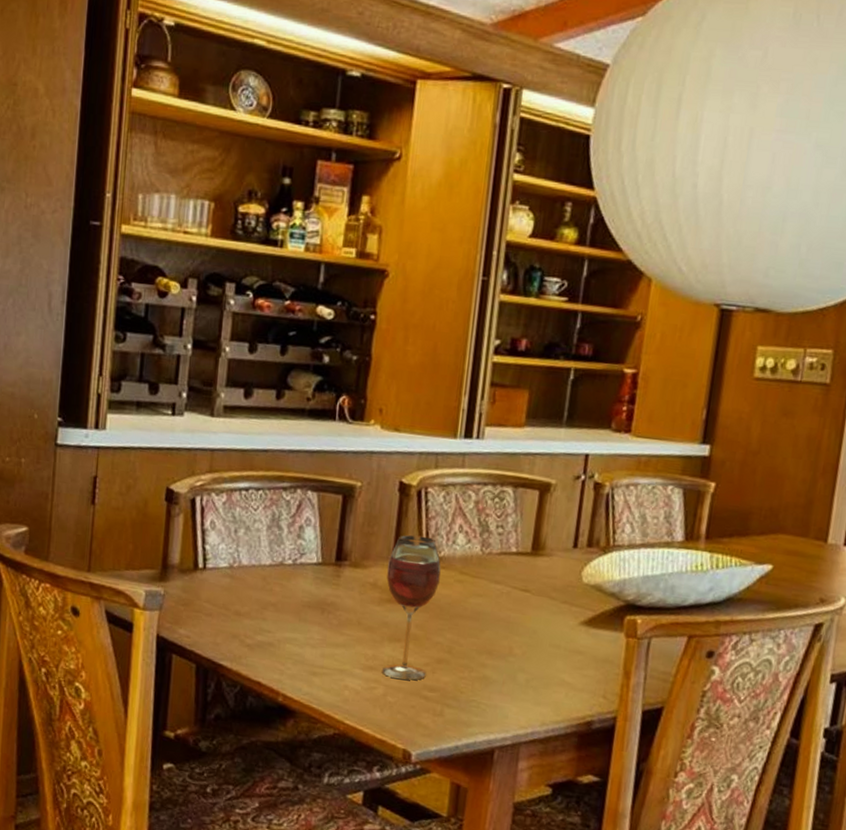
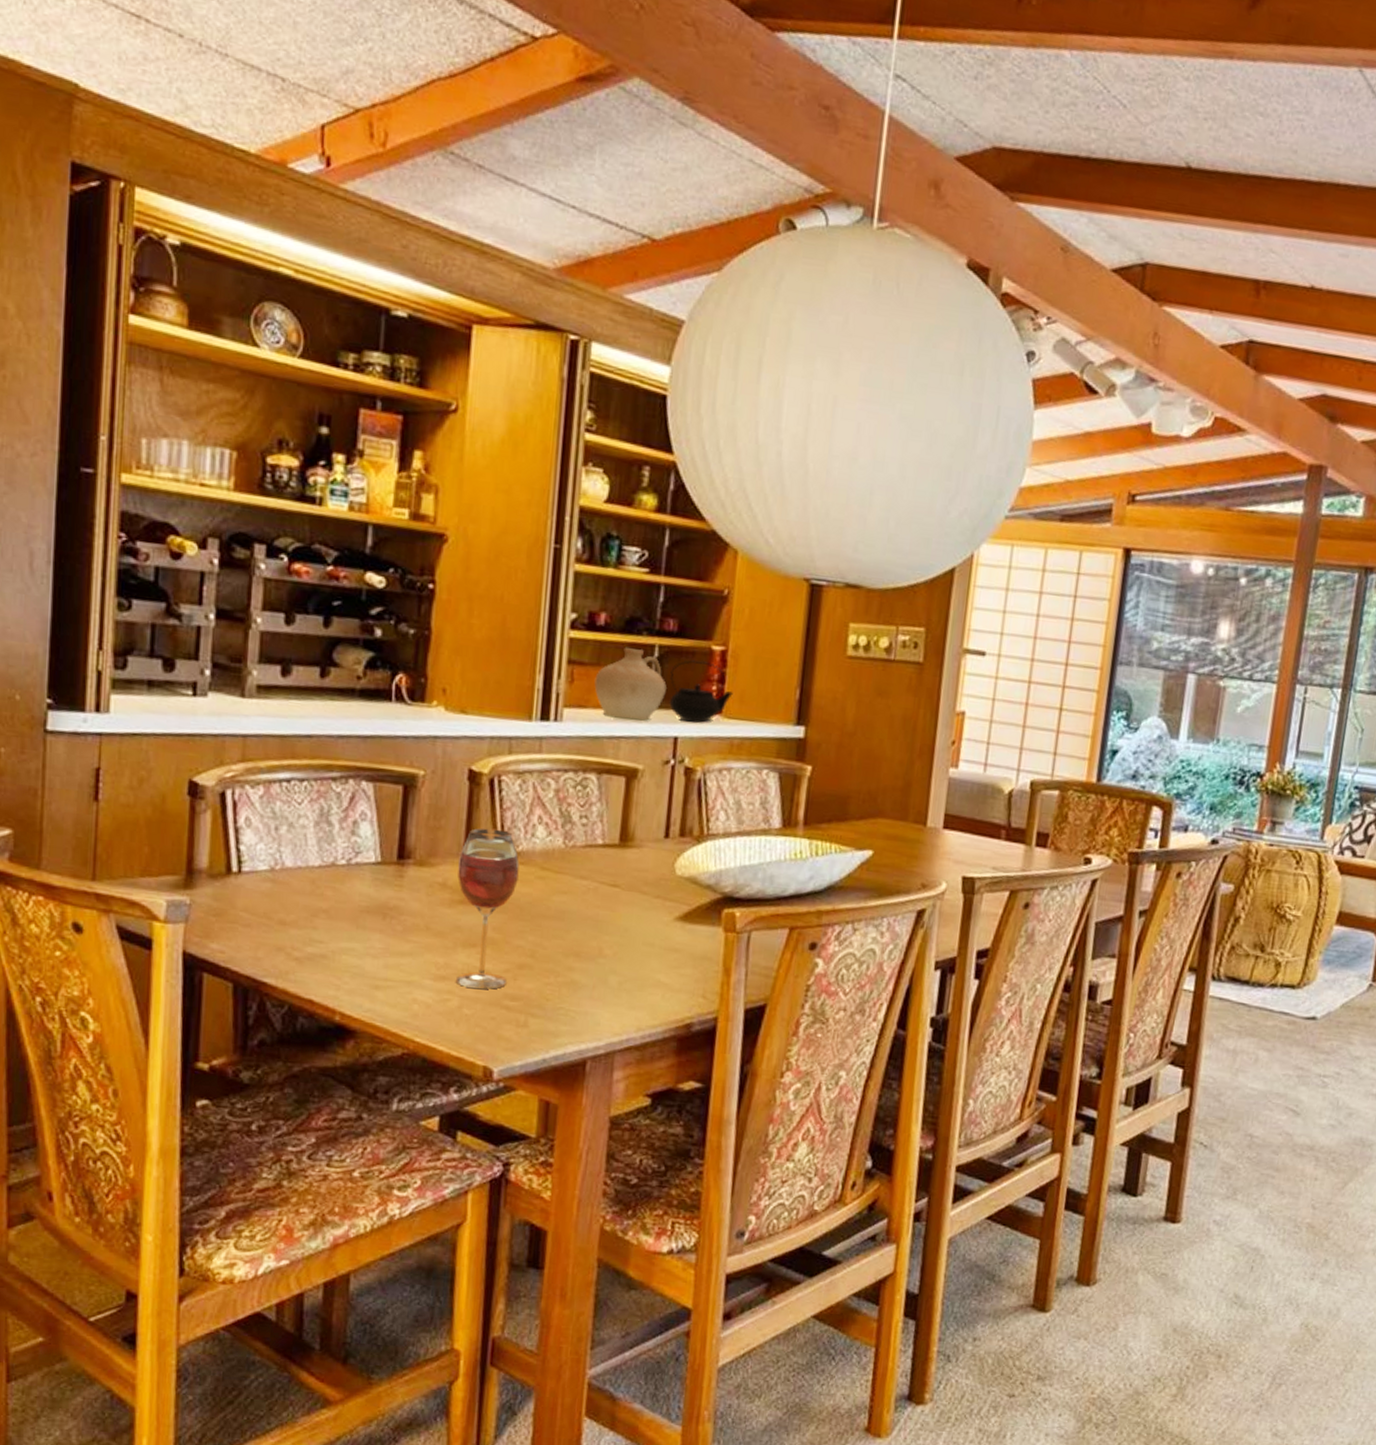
ceramic jug: none [514,370,580,439] -> present [594,646,667,721]
teapot: none [582,382,642,442] -> present [669,660,733,724]

